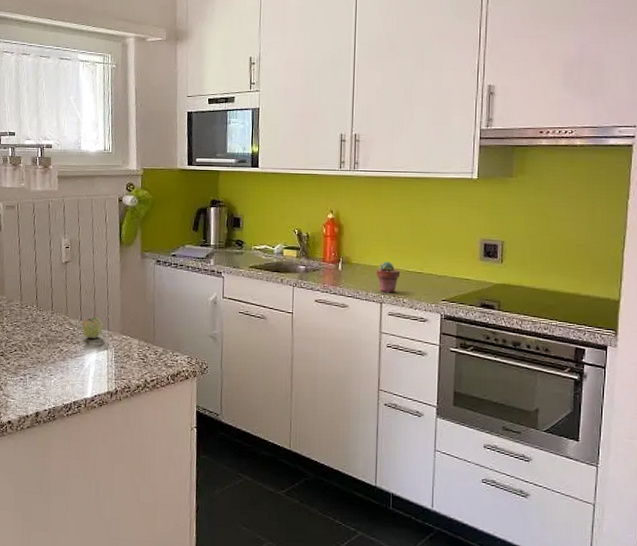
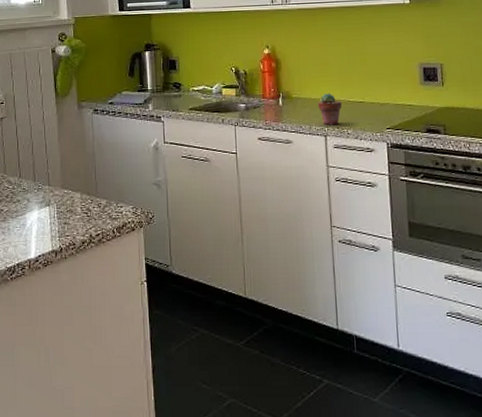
apple: present [81,317,103,338] -> none [21,173,43,195]

